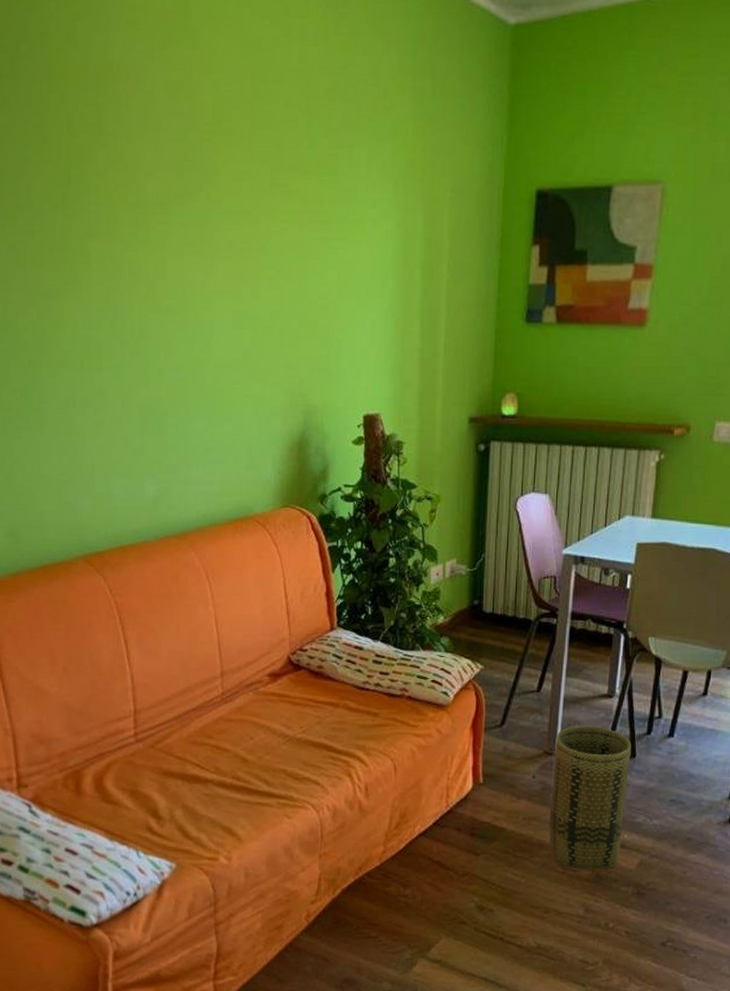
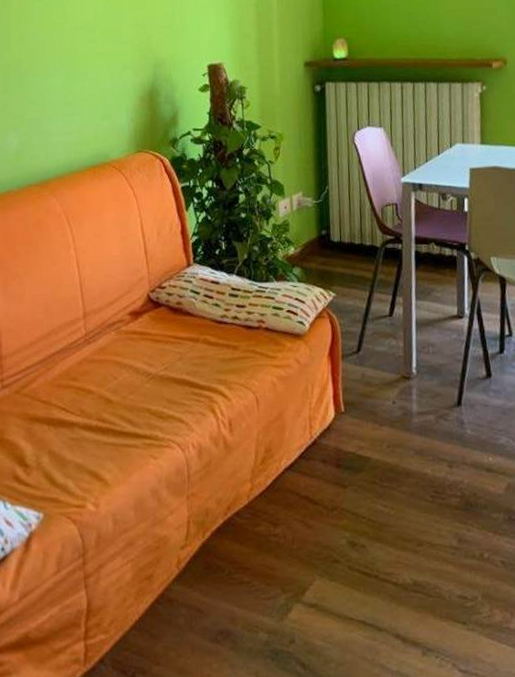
basket: present [549,725,631,868] -> none [412,347,487,495]

